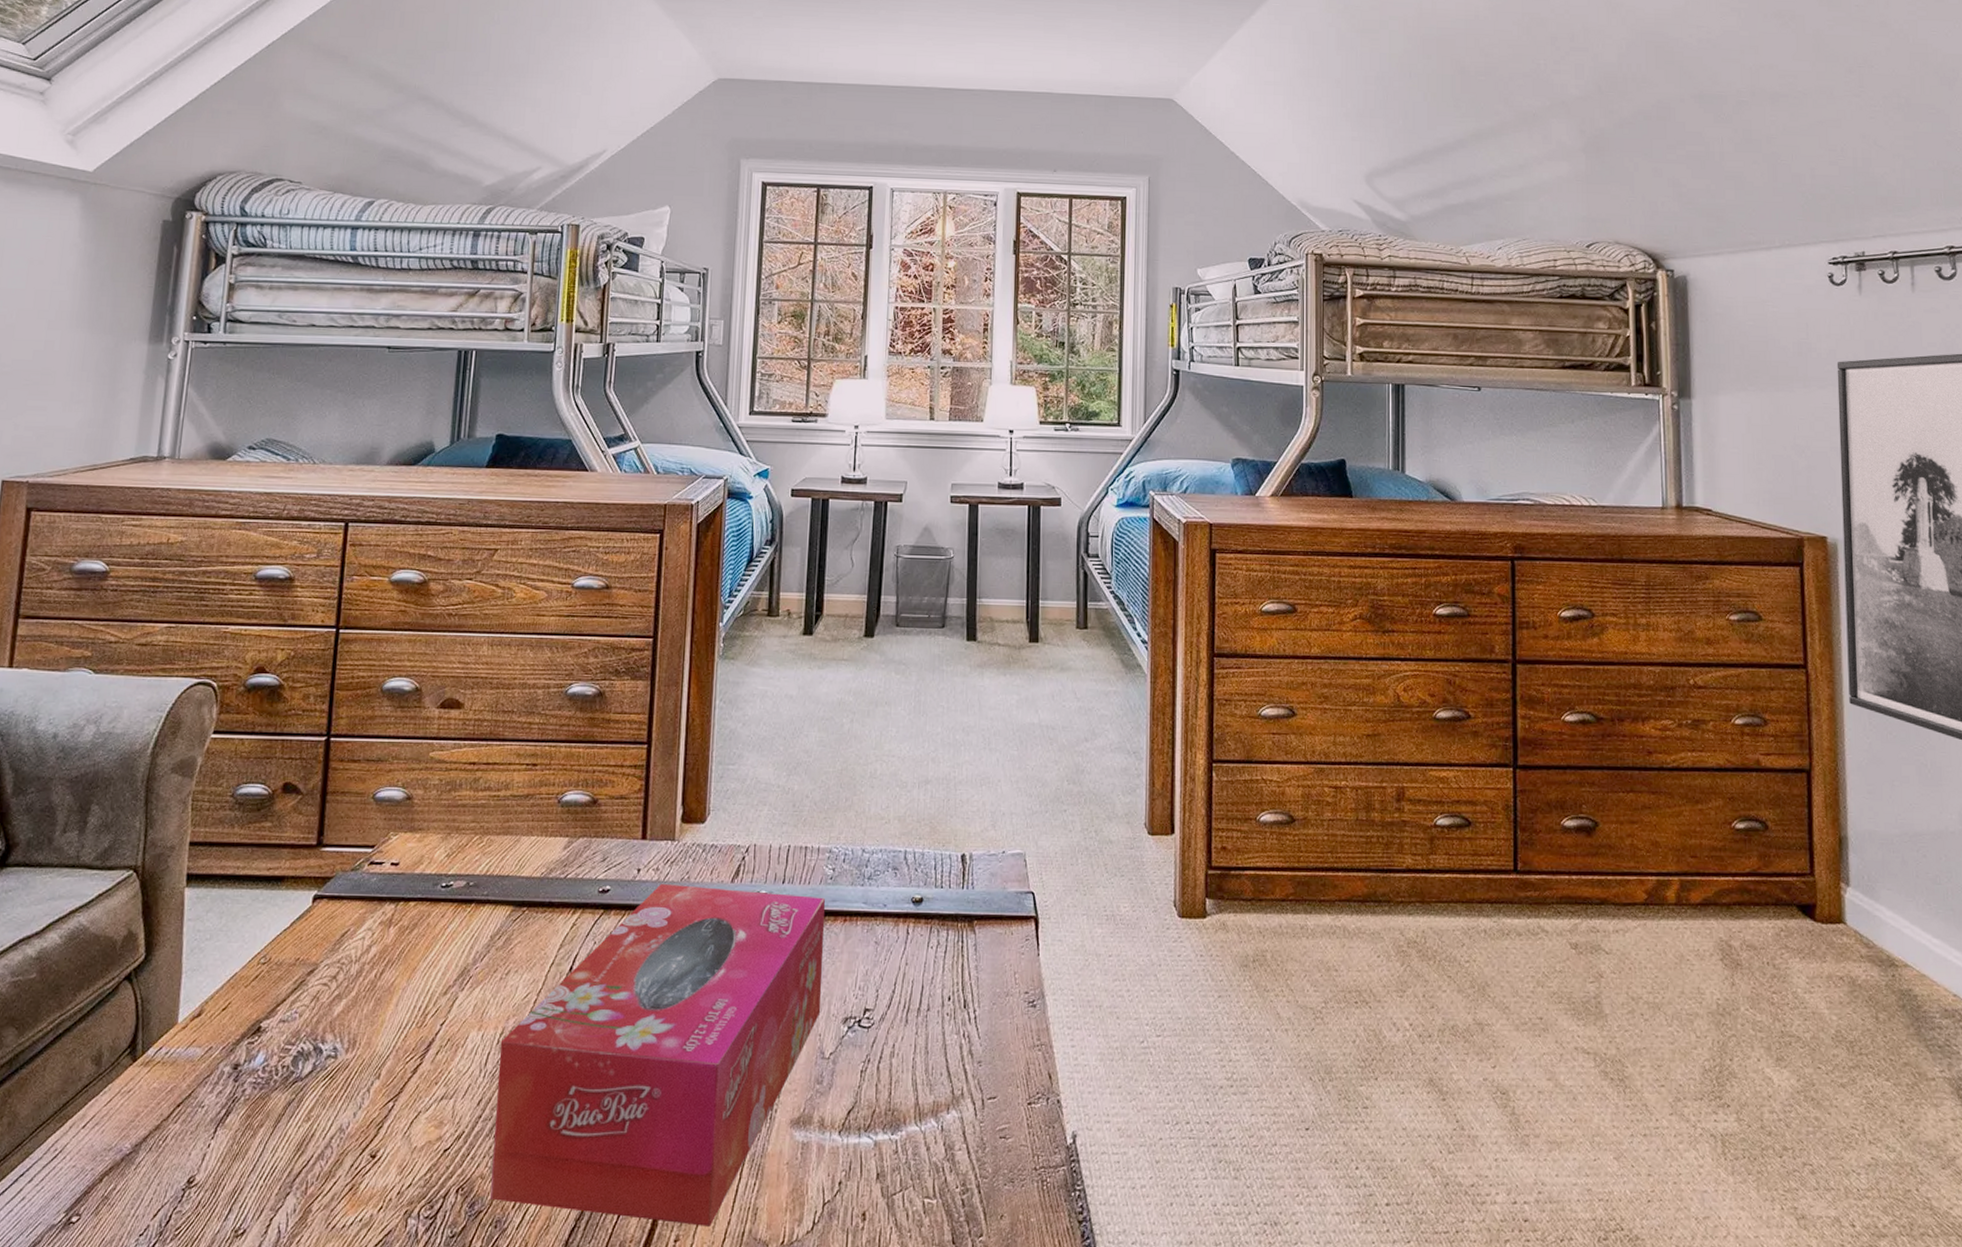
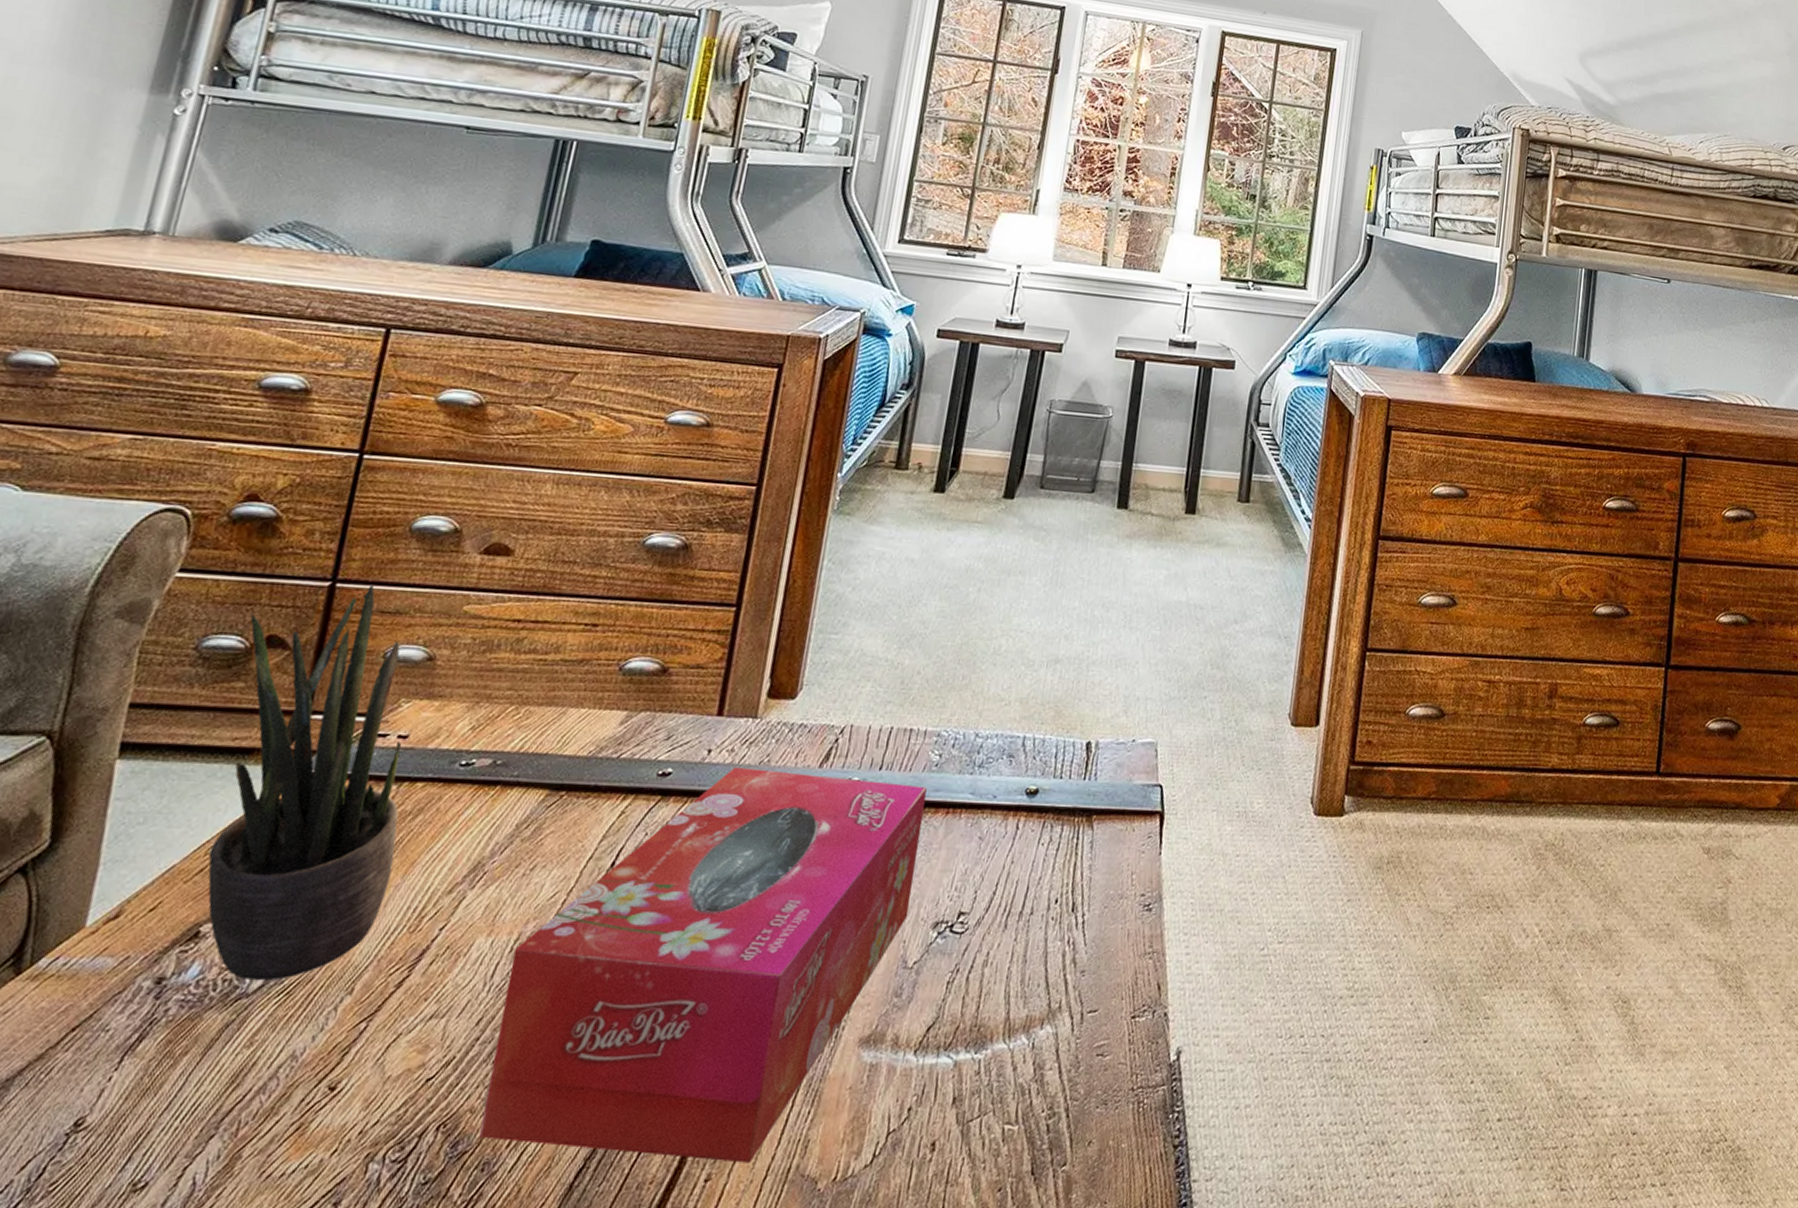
potted plant: none [260,738,400,1067] -> present [208,585,402,981]

